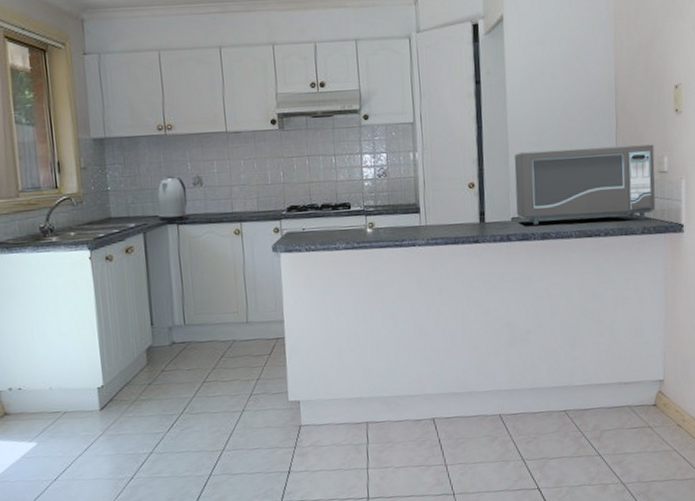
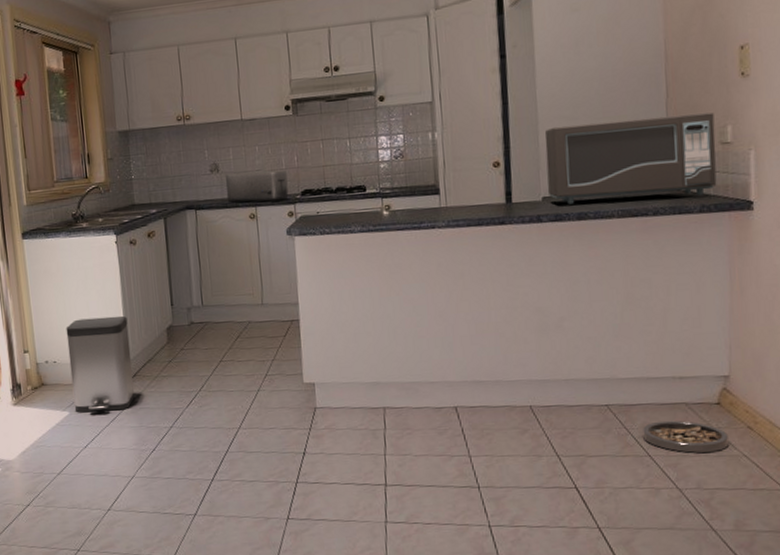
pedal bin: none [32,337,111,443] -> present [66,315,135,413]
kettle: present [156,175,188,222] -> none [176,163,205,207]
toaster: none [210,185,275,219] -> present [226,170,289,203]
pet bowl: none [594,422,663,451] -> present [643,420,729,454]

